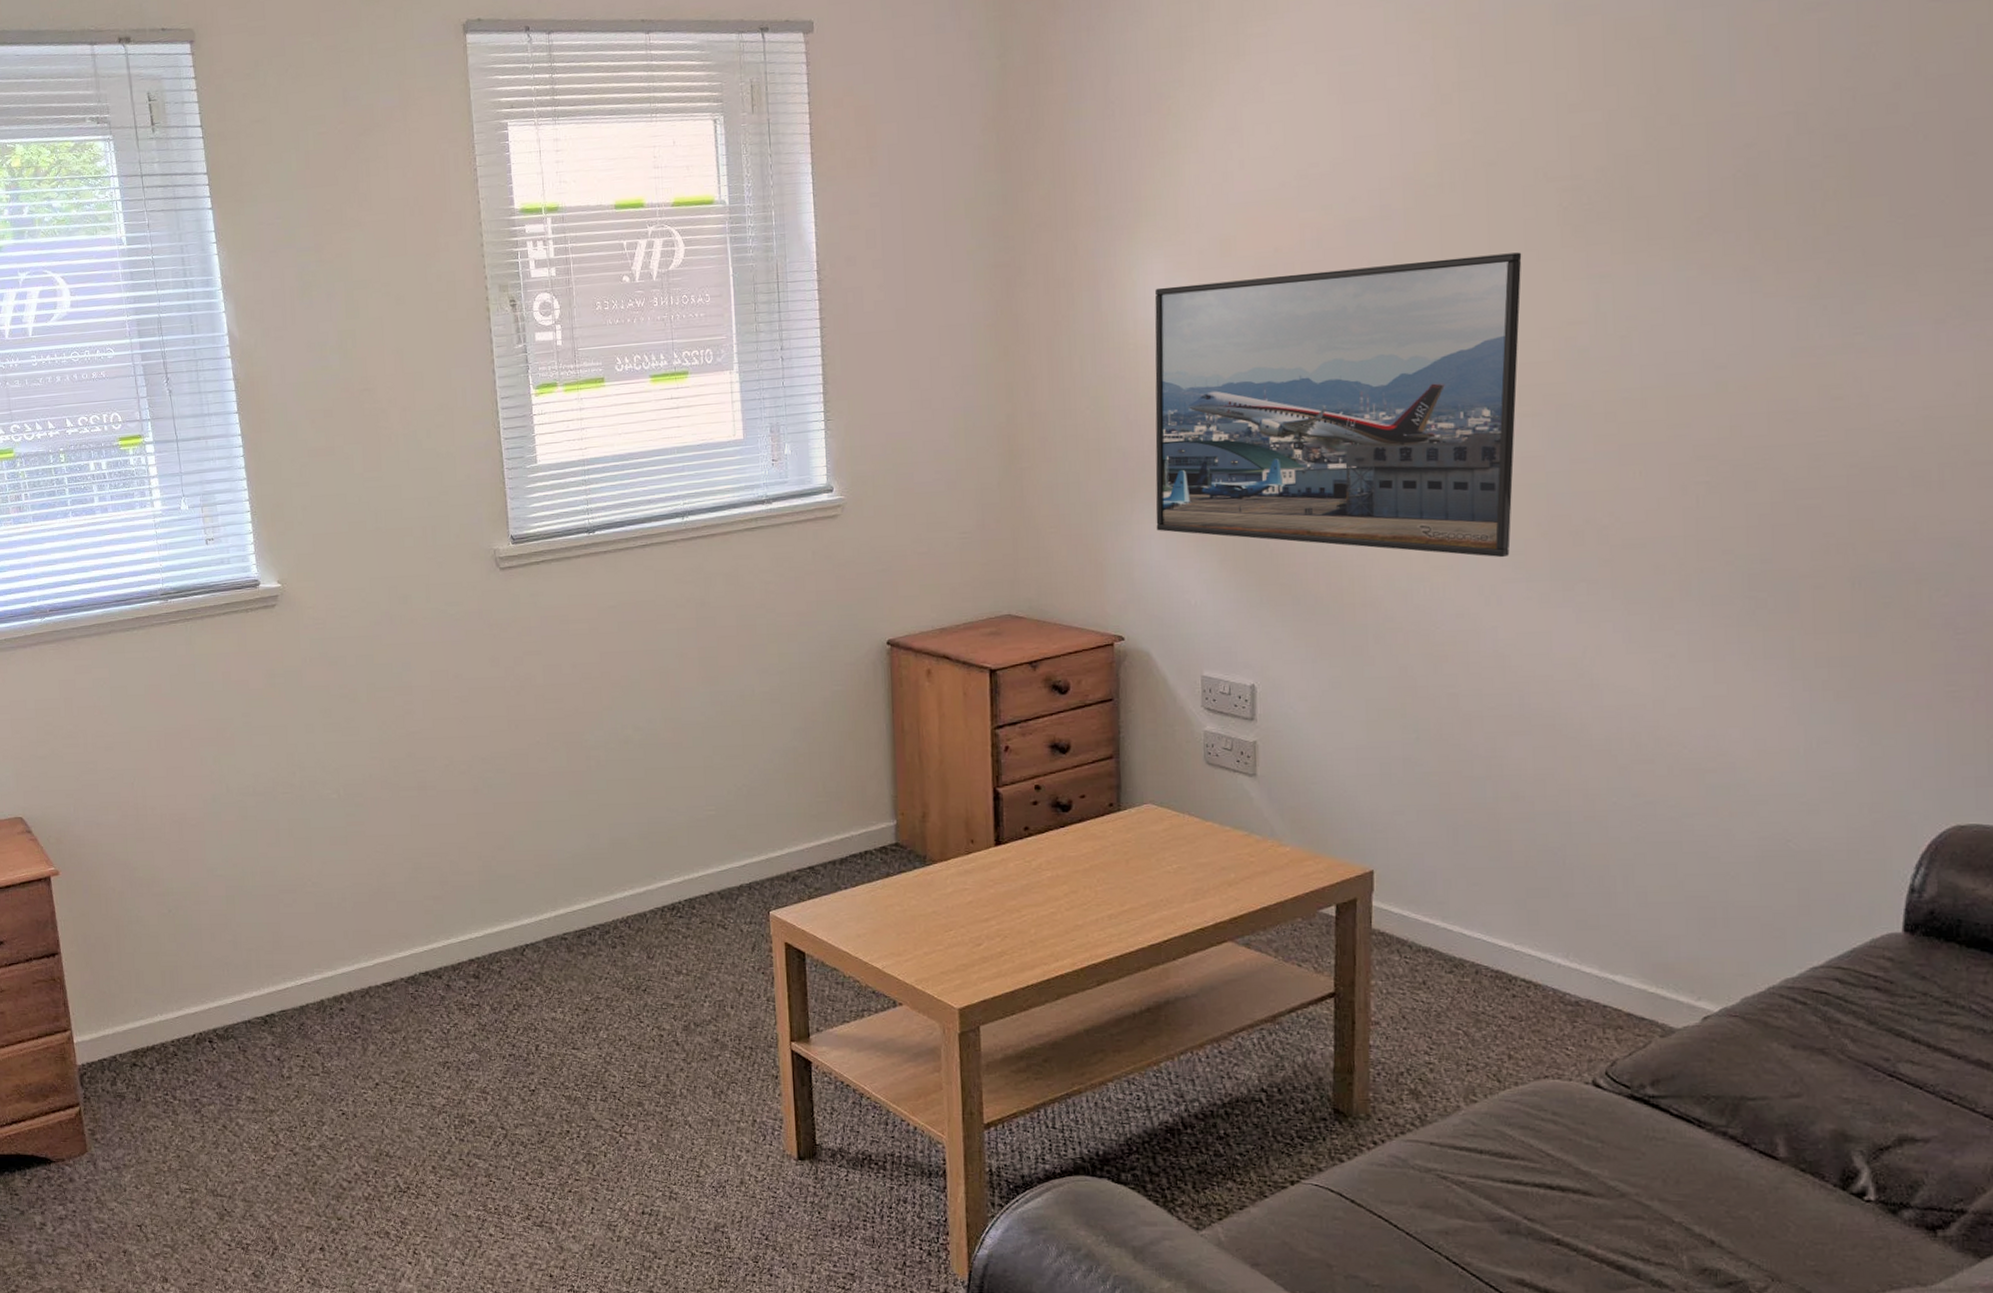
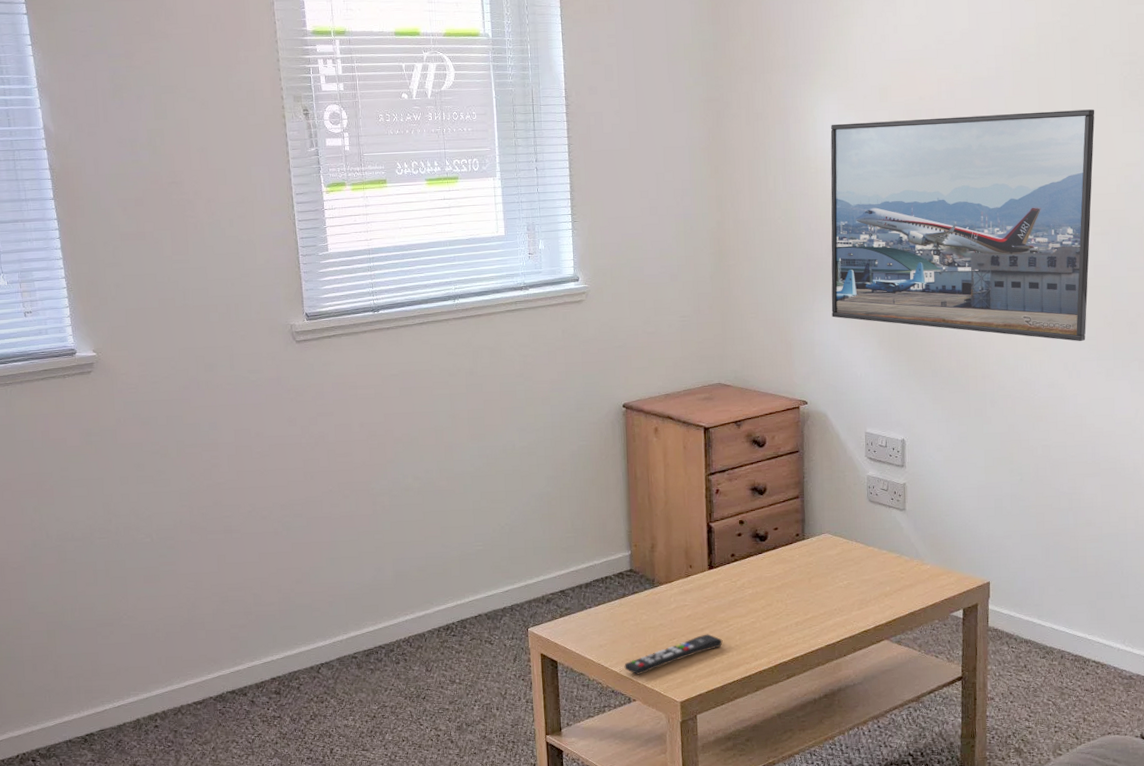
remote control: none [888,925,1013,973] -> present [624,634,723,675]

